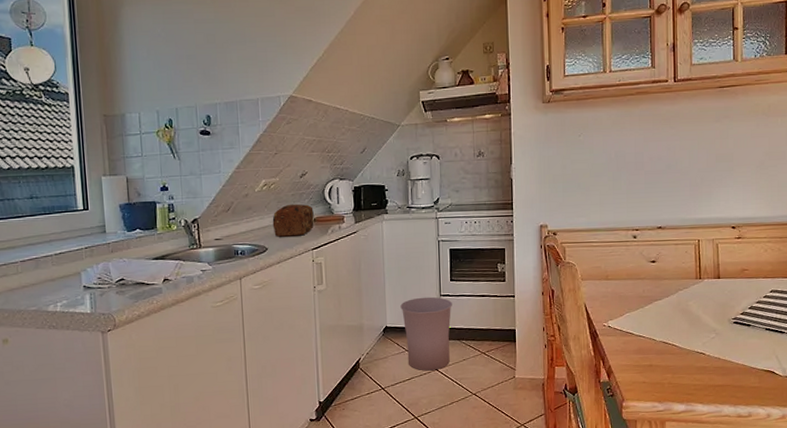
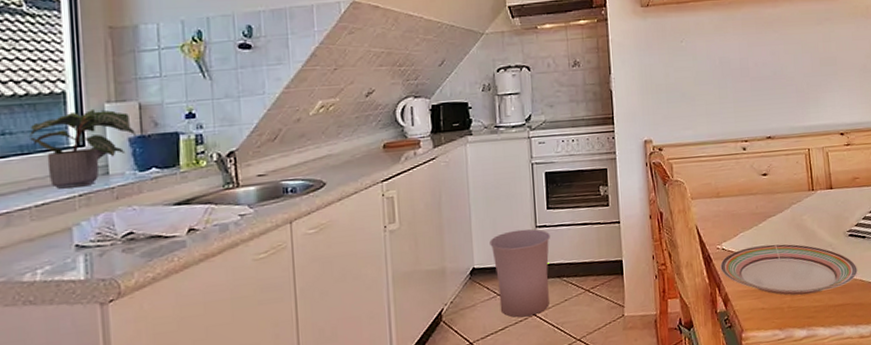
potted plant: none [50,180,124,242] -> present [30,108,136,189]
bread loaf: present [272,204,314,237] -> none [331,128,384,169]
plate: none [606,325,740,374] -> present [720,244,858,296]

